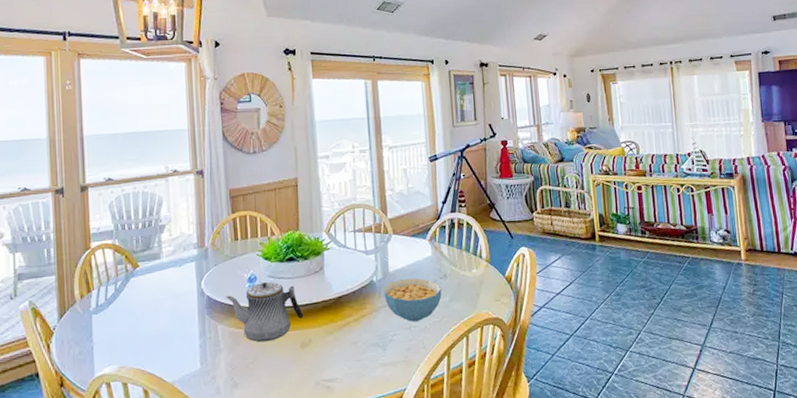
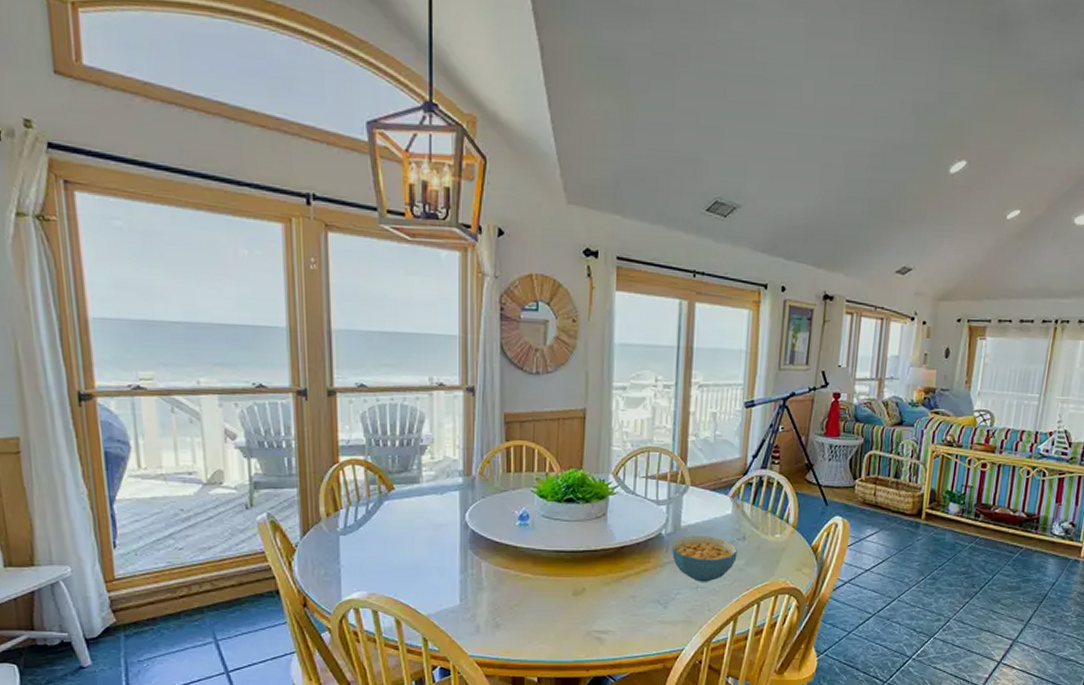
teapot: present [225,282,304,342] -> none [492,522,579,585]

